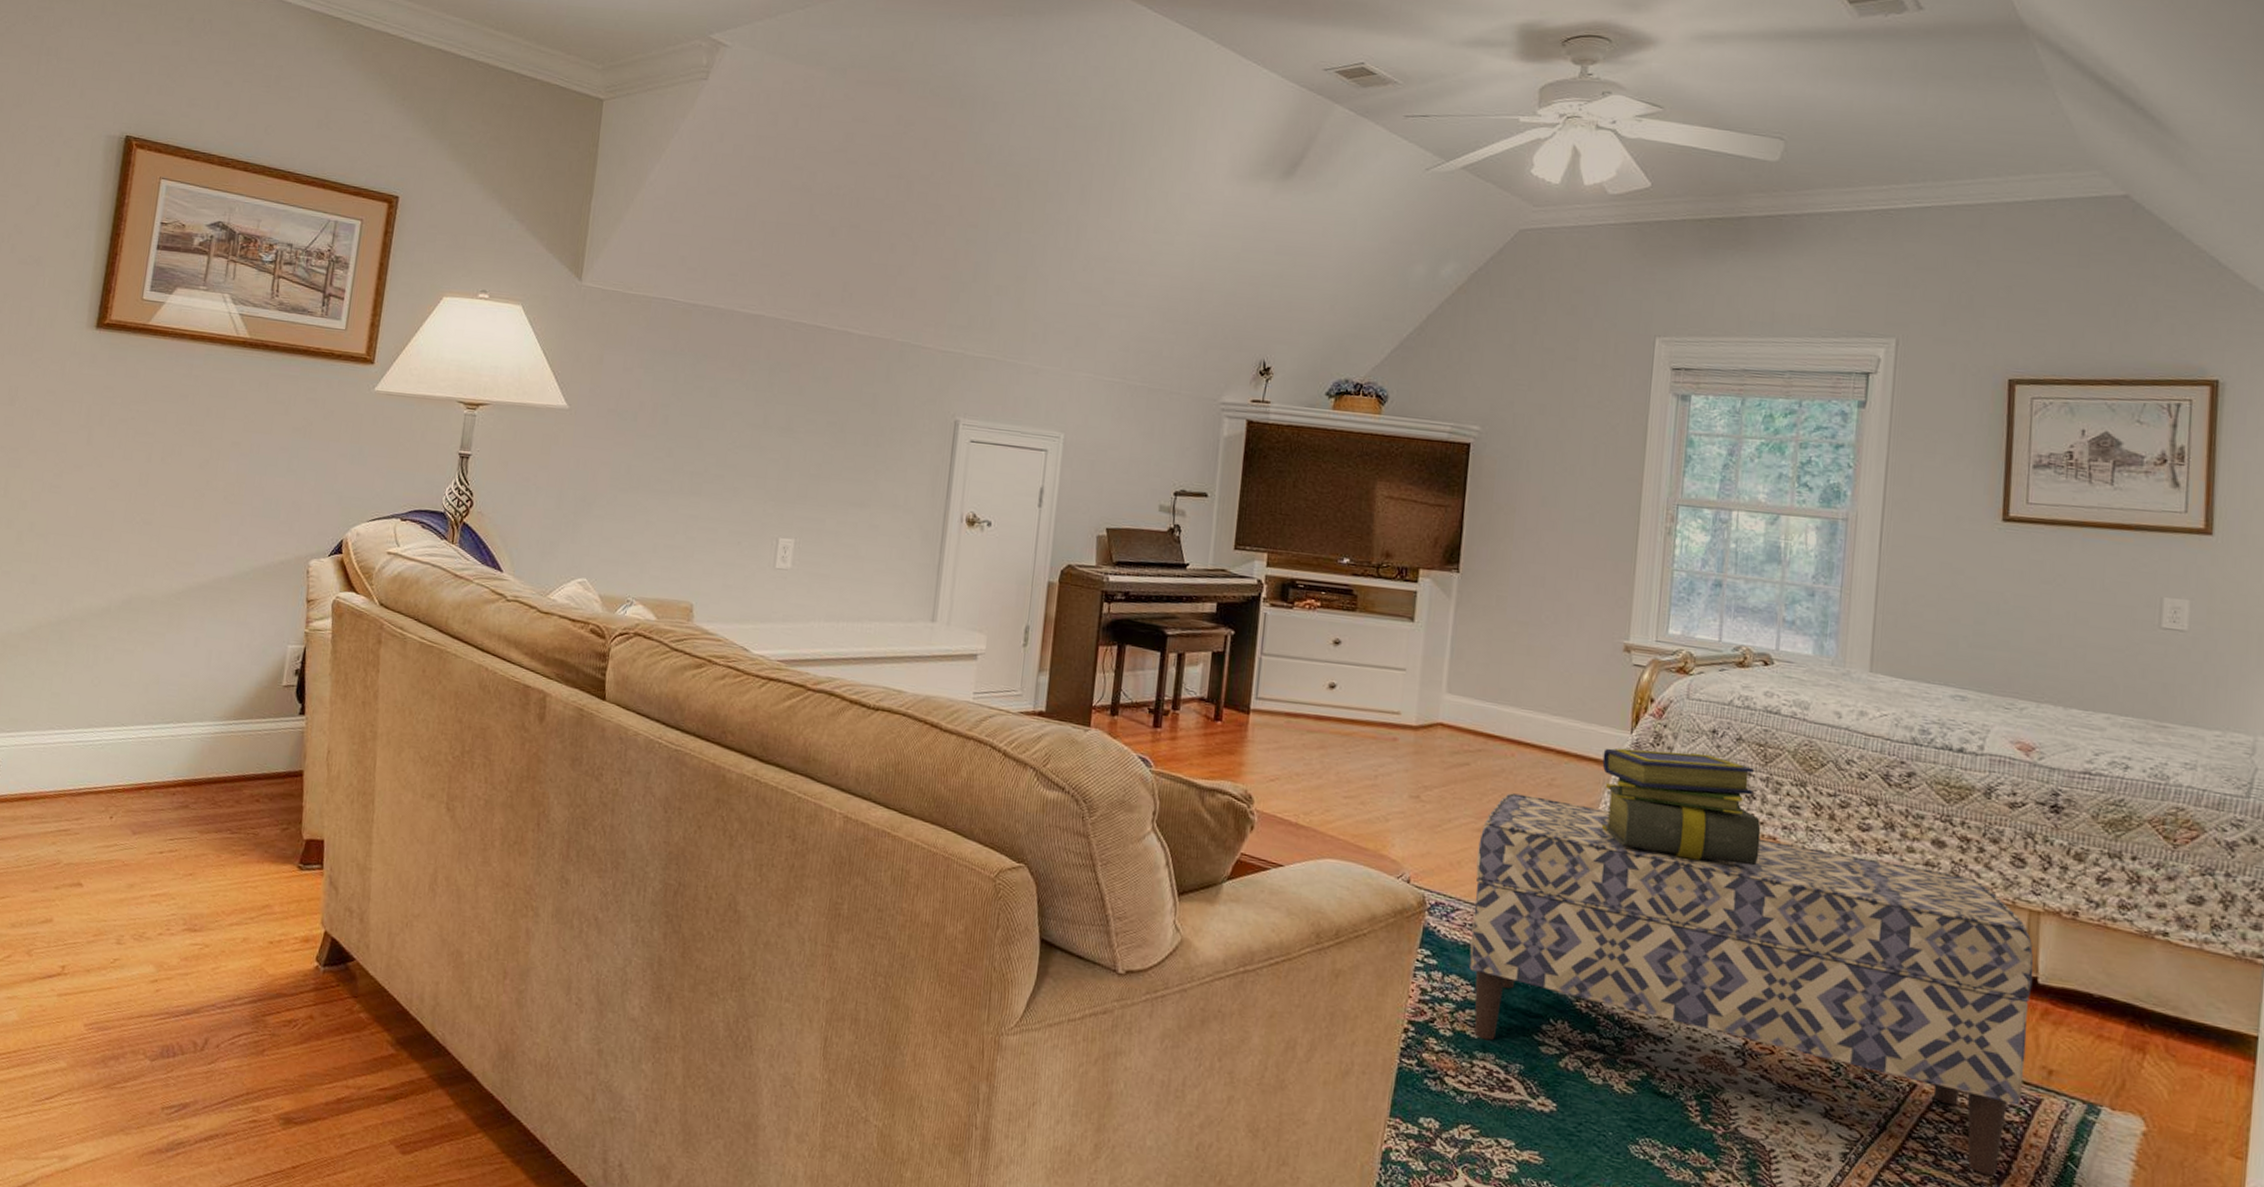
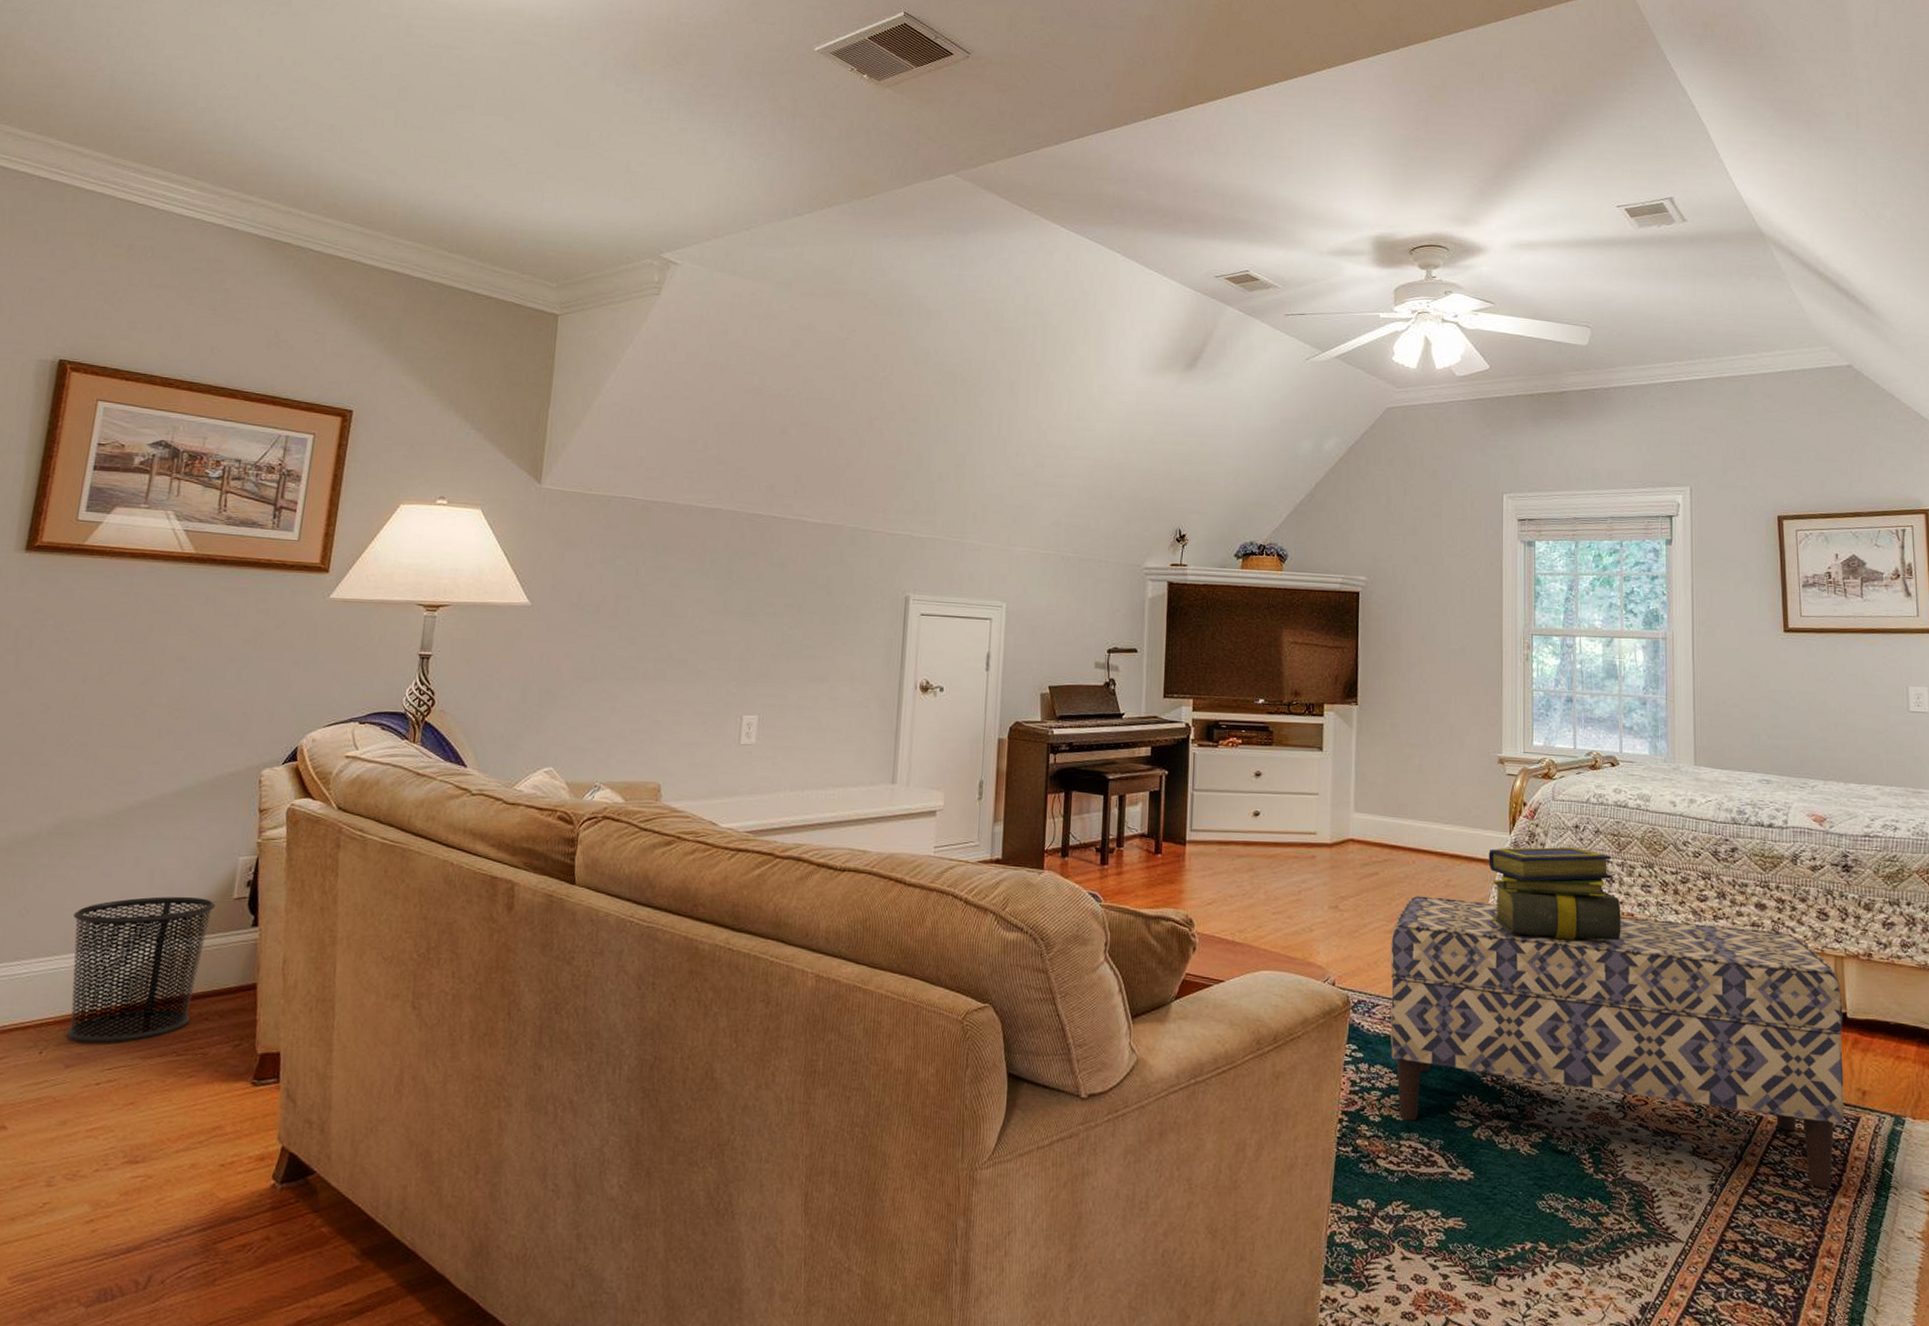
waste bin: none [134,677,267,815] -> present [67,896,216,1043]

